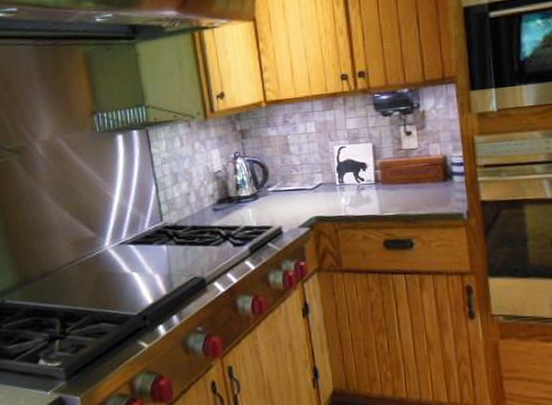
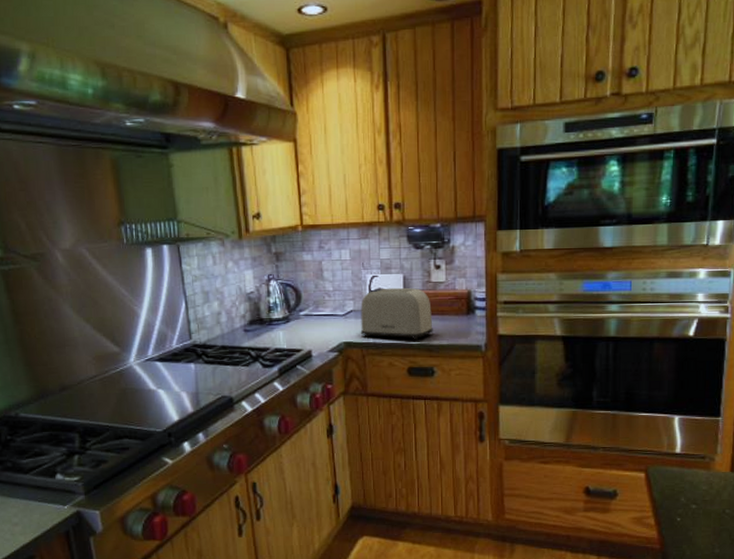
toaster: none [329,157,409,211] -> present [360,287,433,340]

